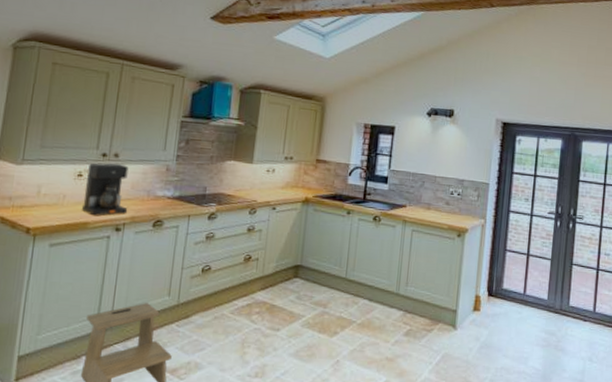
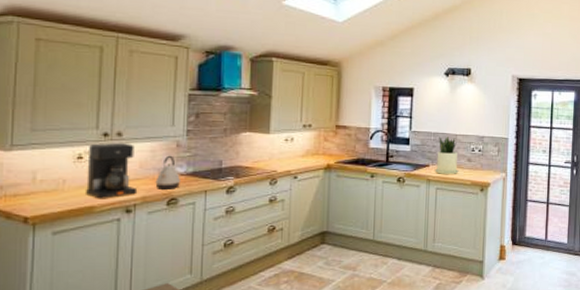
kettle: none [144,178,168,211] -> present [155,155,181,189]
planter: none [411,177,436,218] -> present [434,136,459,175]

